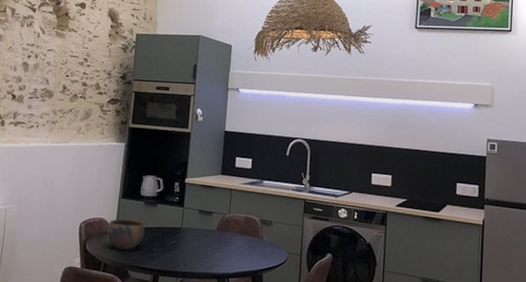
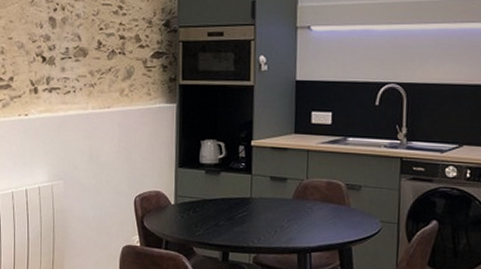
bowl: present [107,218,145,251] -> none [166,190,209,226]

